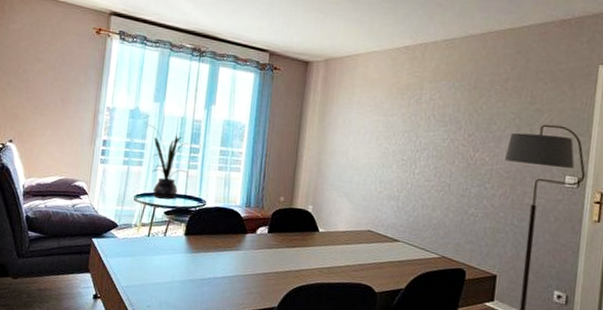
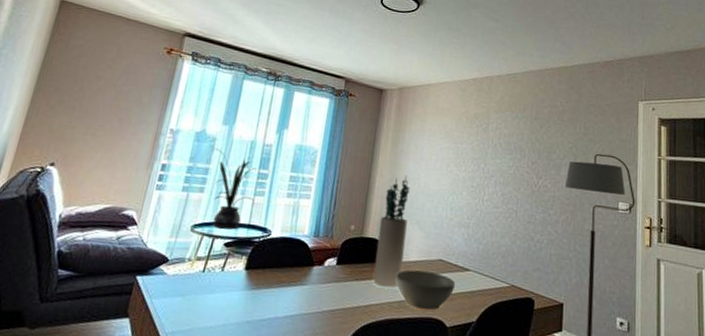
vase: none [302,148,338,256] -> present [372,175,410,289]
bowl: none [324,239,385,277] -> present [395,269,456,311]

